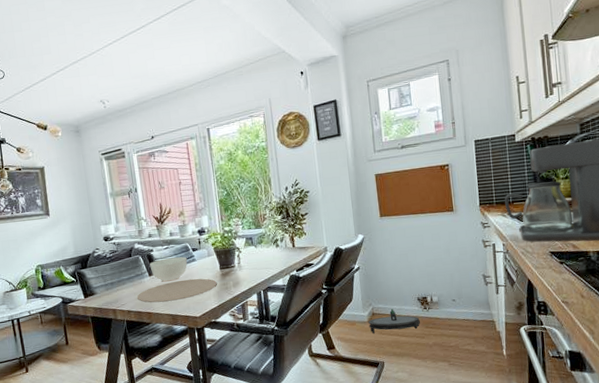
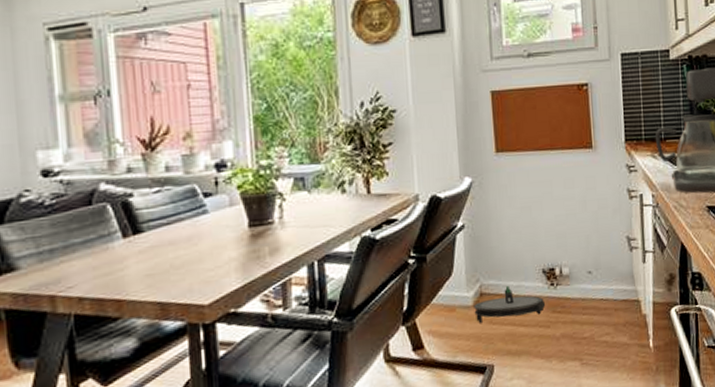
placemat: present [137,278,217,303] -> none [99,241,242,283]
bowl: present [149,256,188,282] -> none [124,206,194,248]

